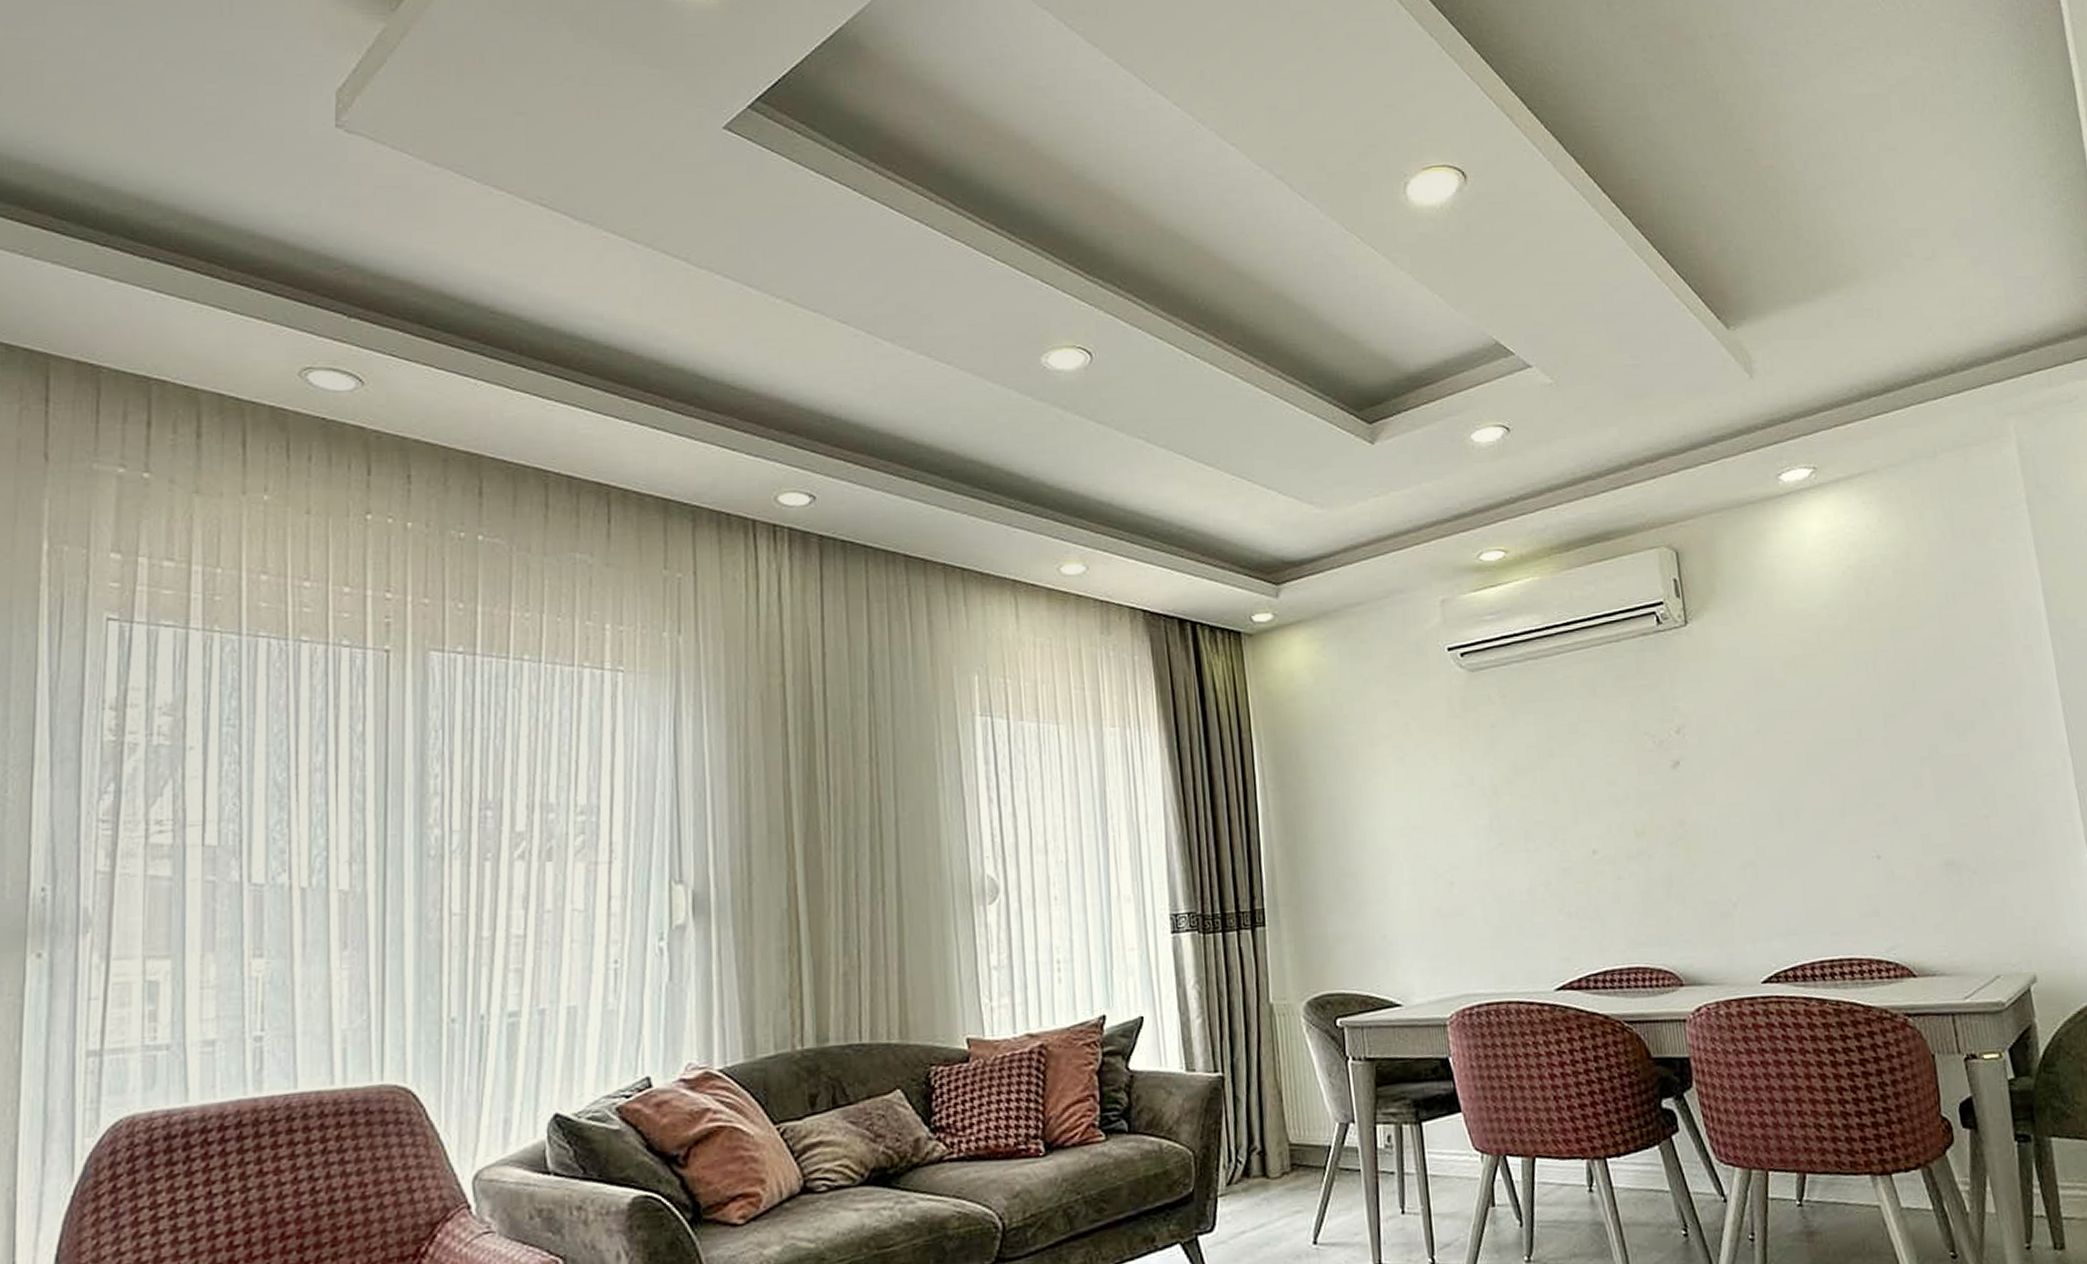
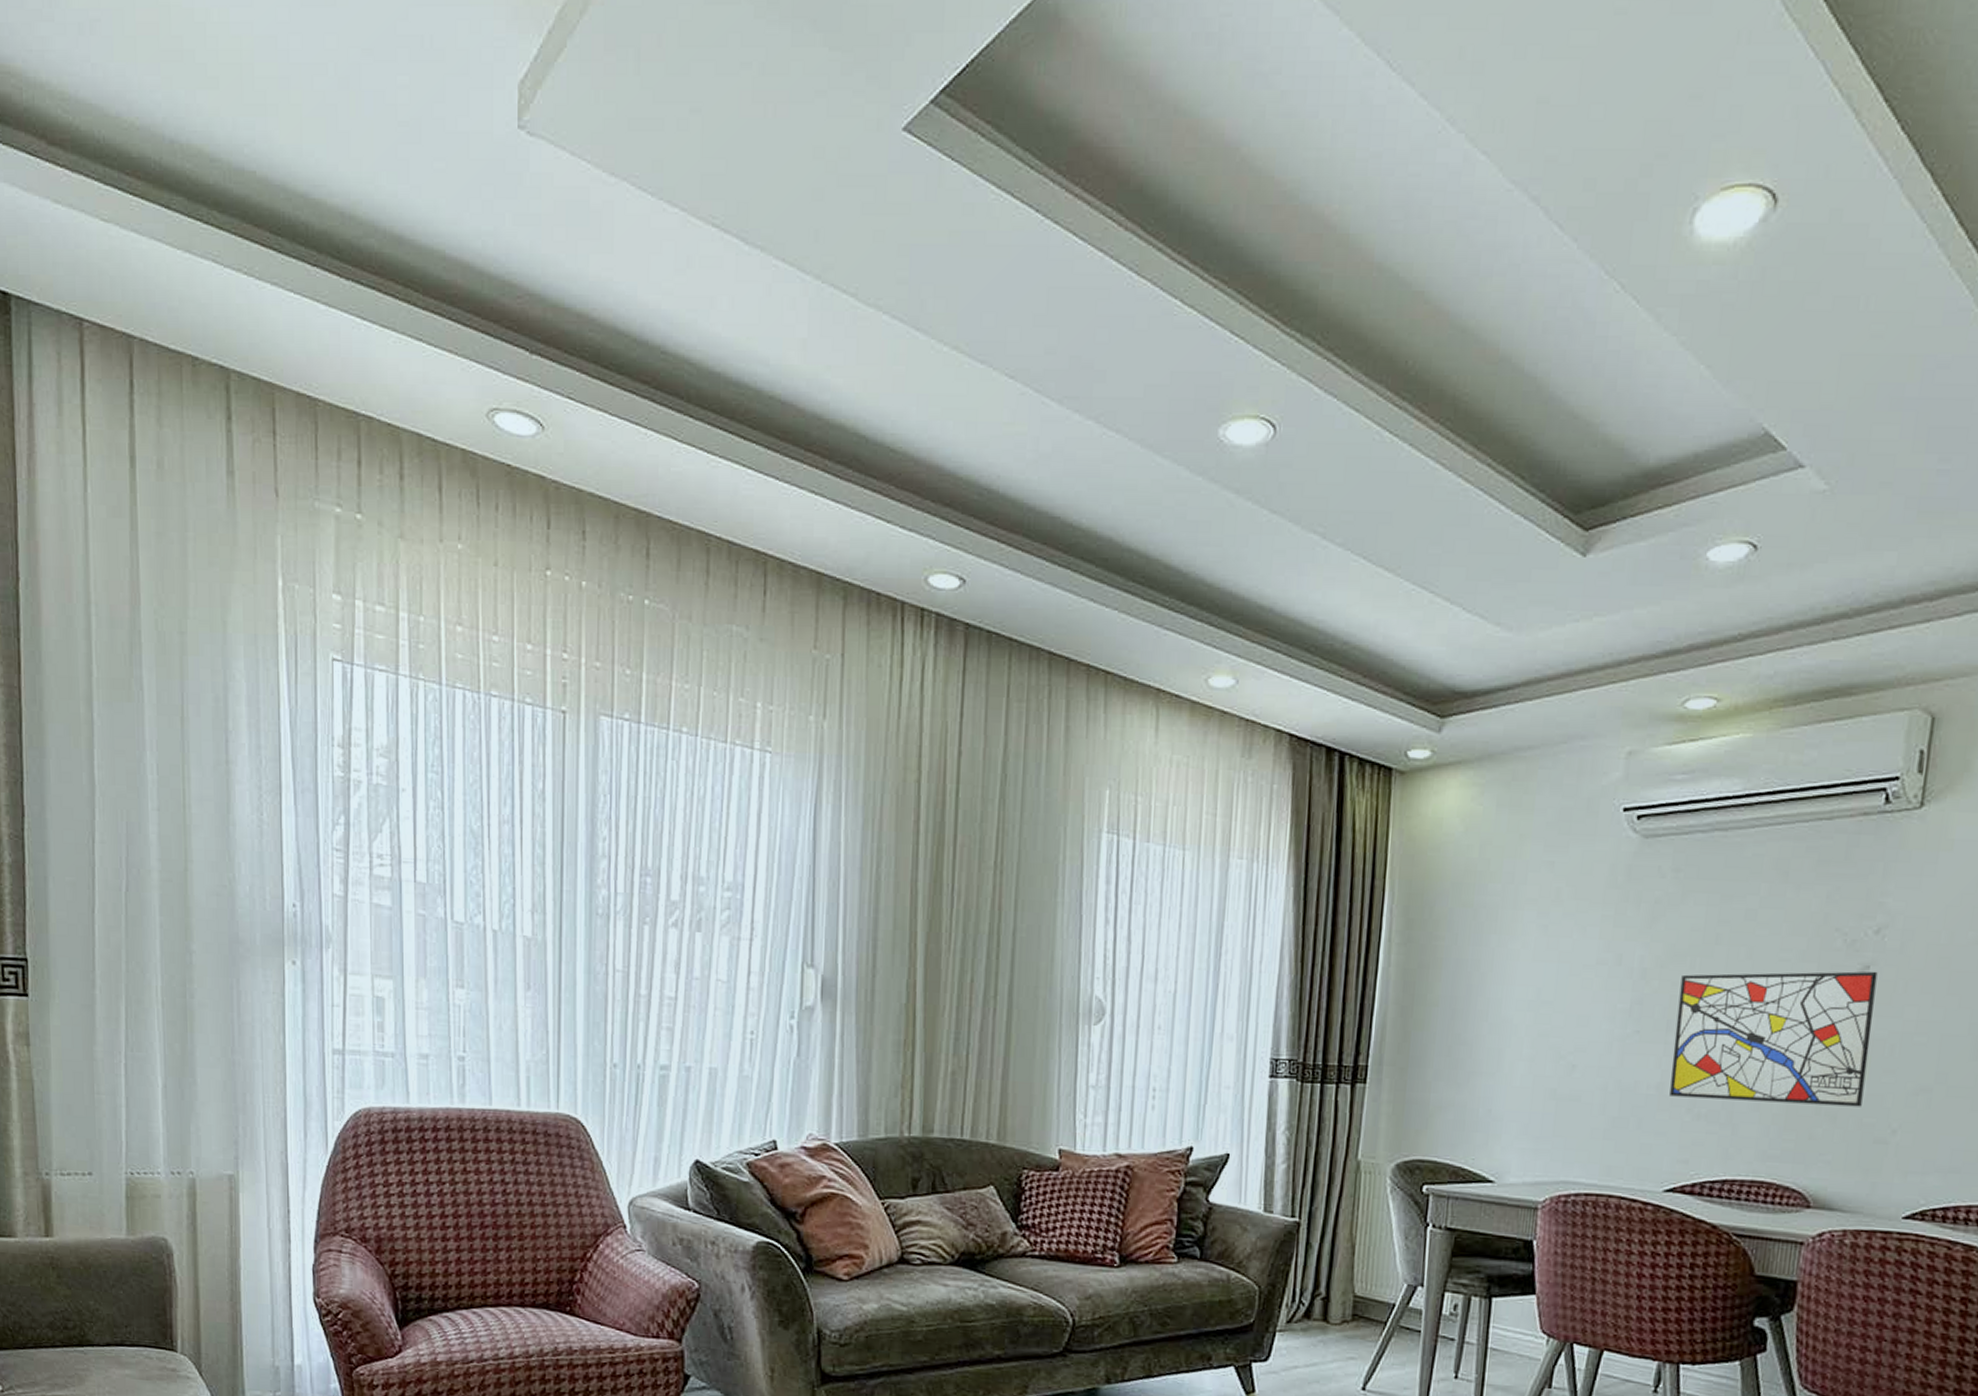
wall art: none [1528,765,1703,900] -> present [1669,971,1878,1107]

